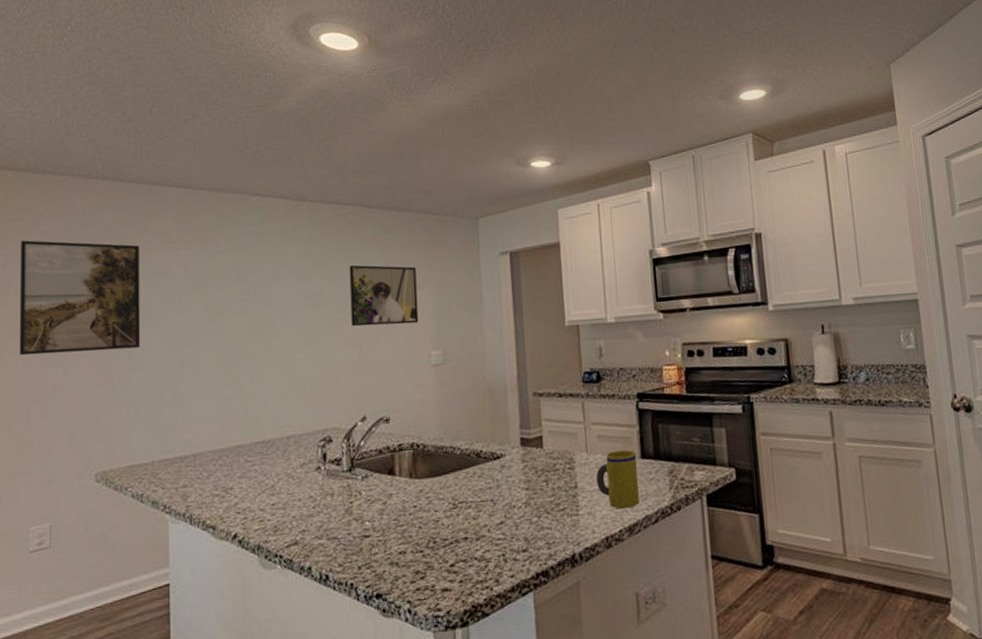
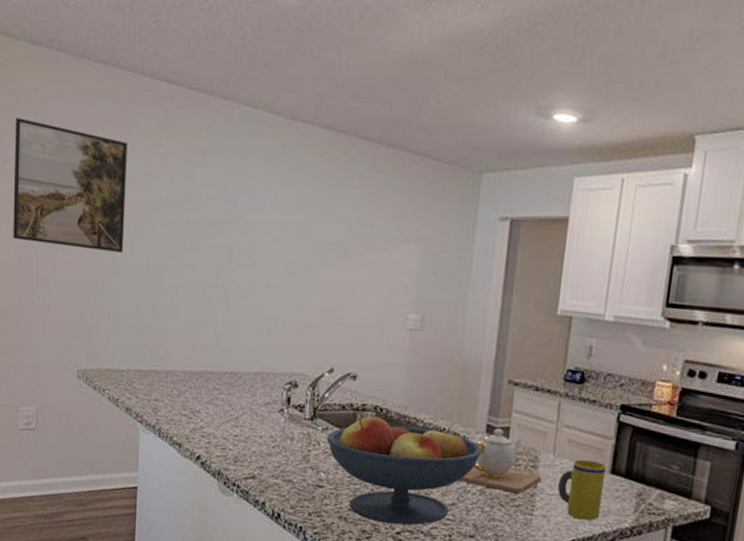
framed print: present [349,265,419,327] -> none [331,203,406,281]
fruit bowl: none [367,447,521,559] -> present [326,416,483,525]
teapot: none [503,439,581,499] -> present [458,428,542,494]

